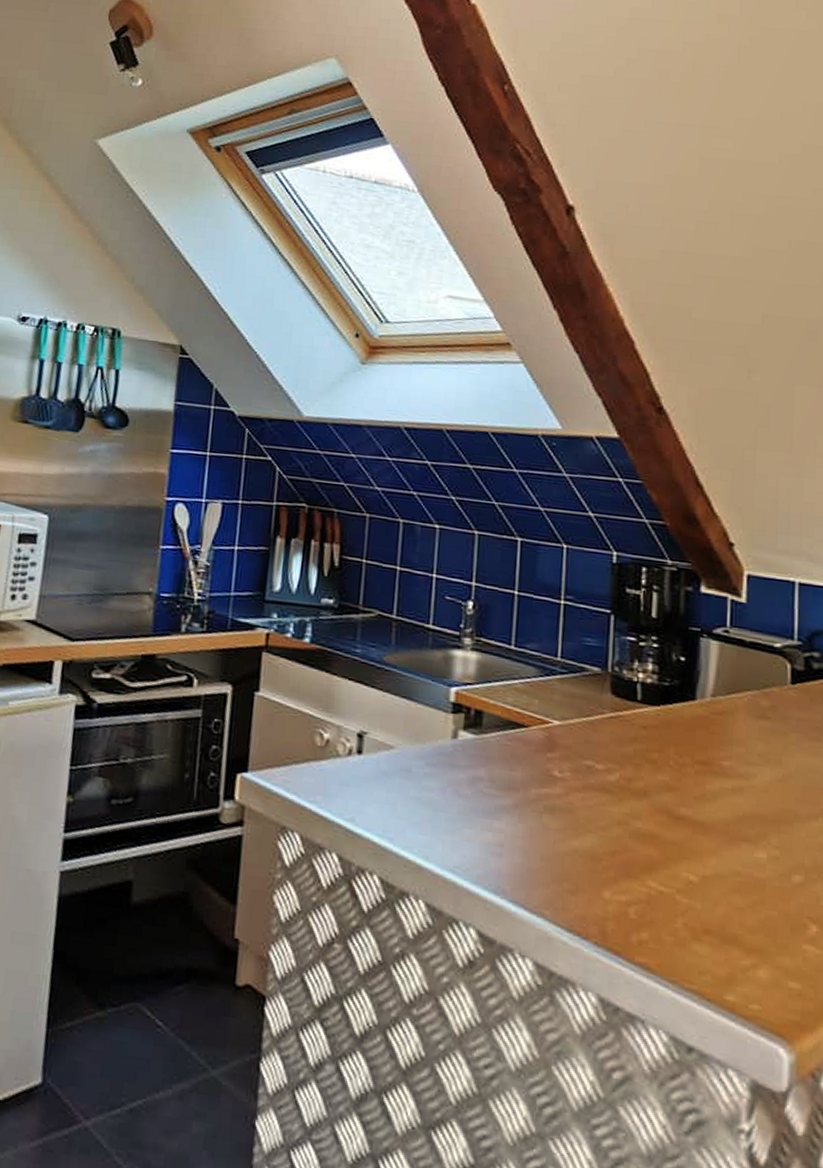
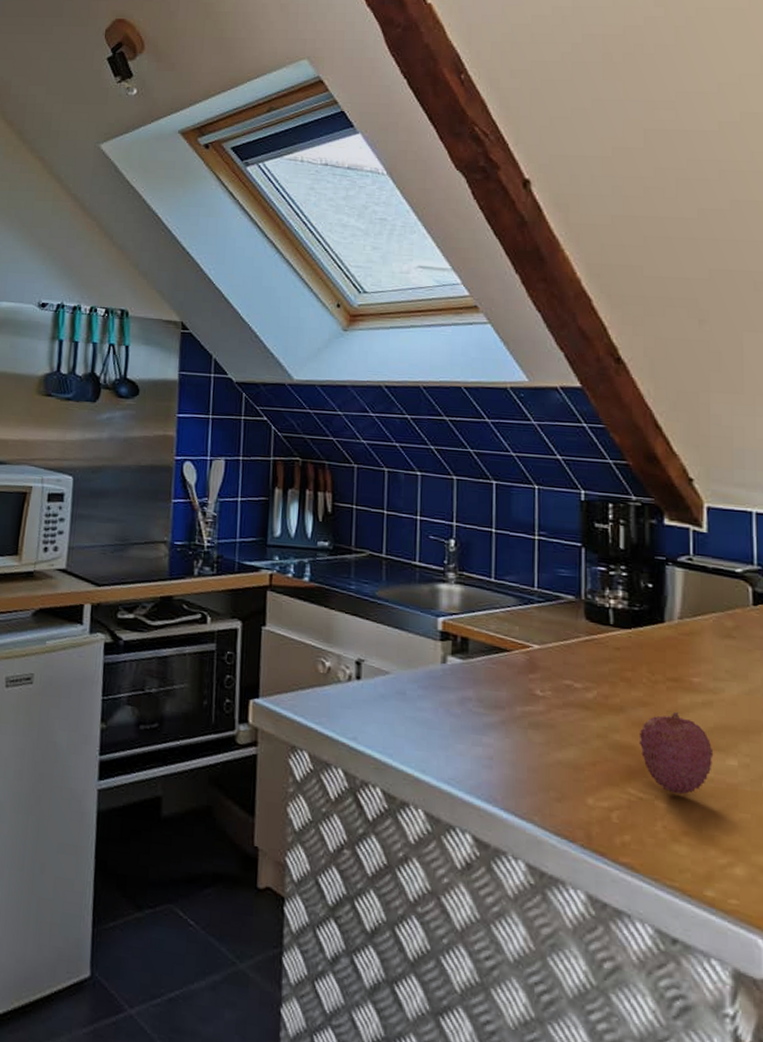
fruit: none [662,797,742,889] -> present [638,711,714,795]

